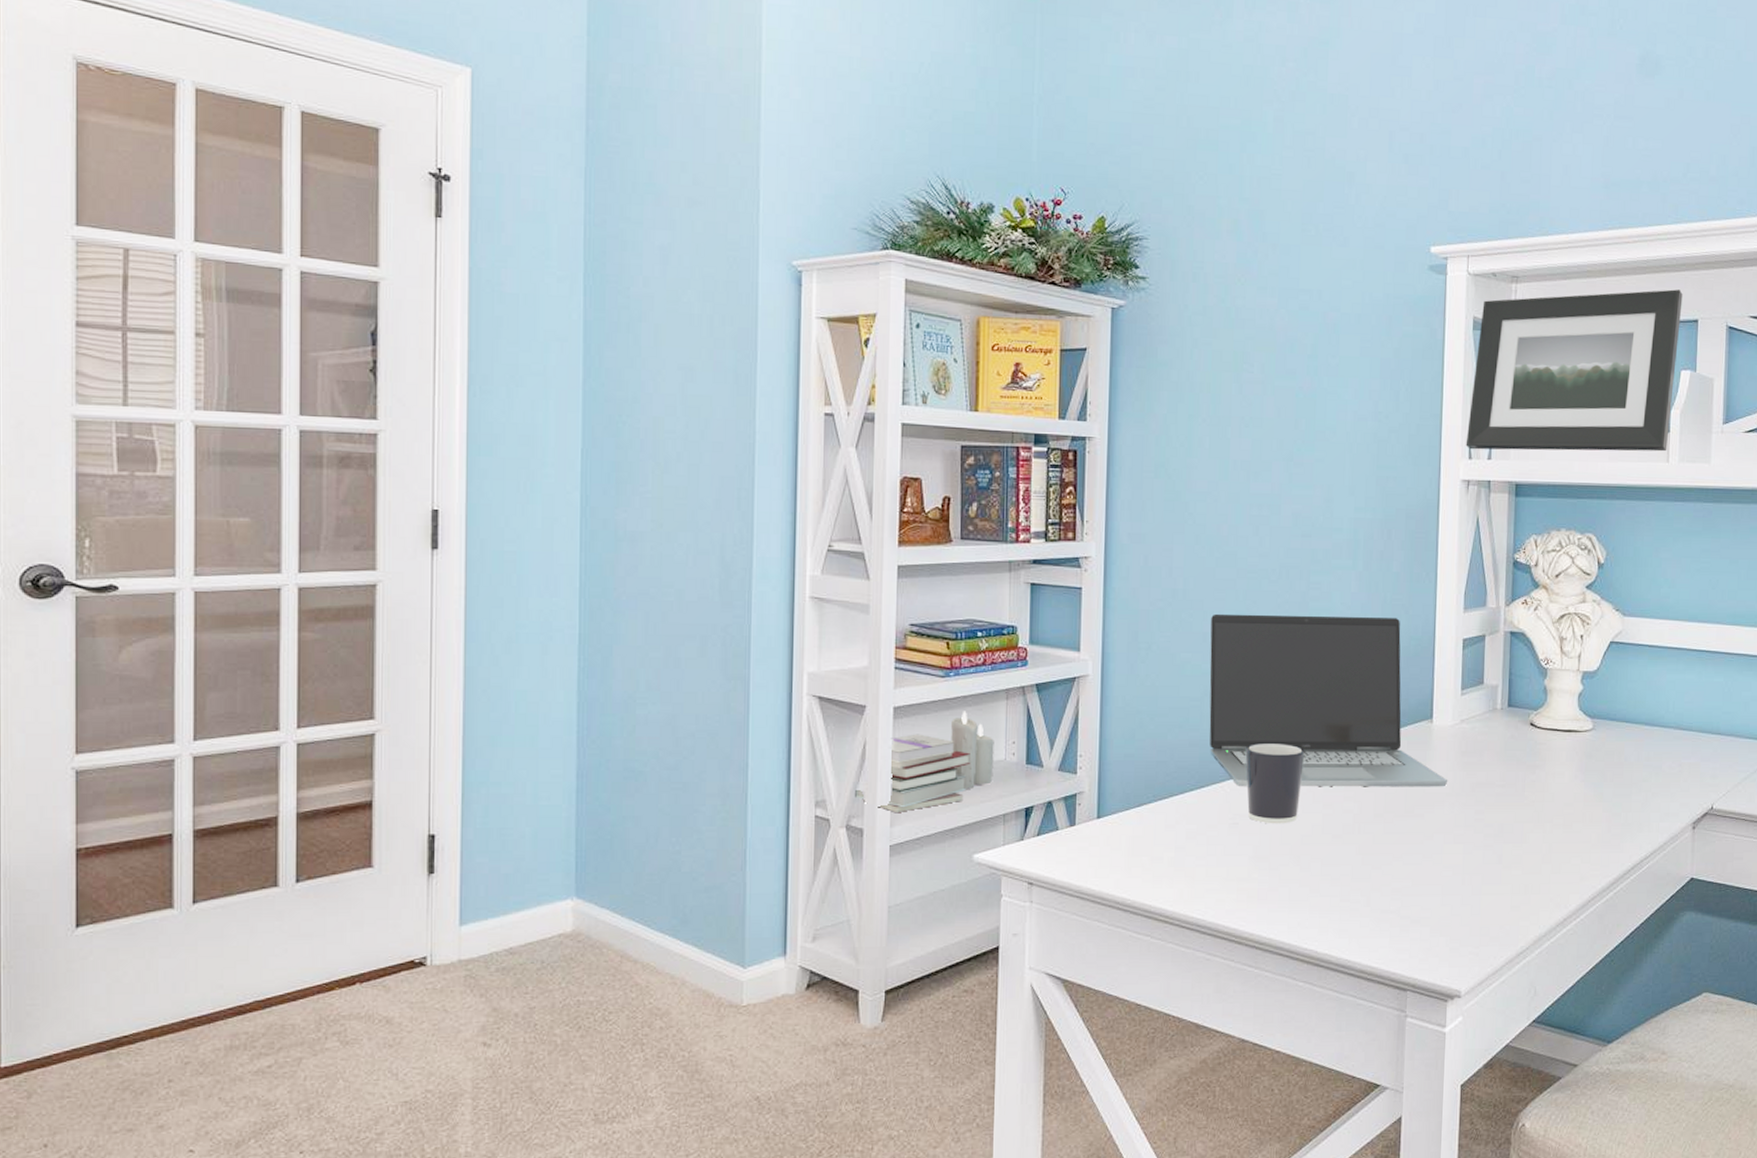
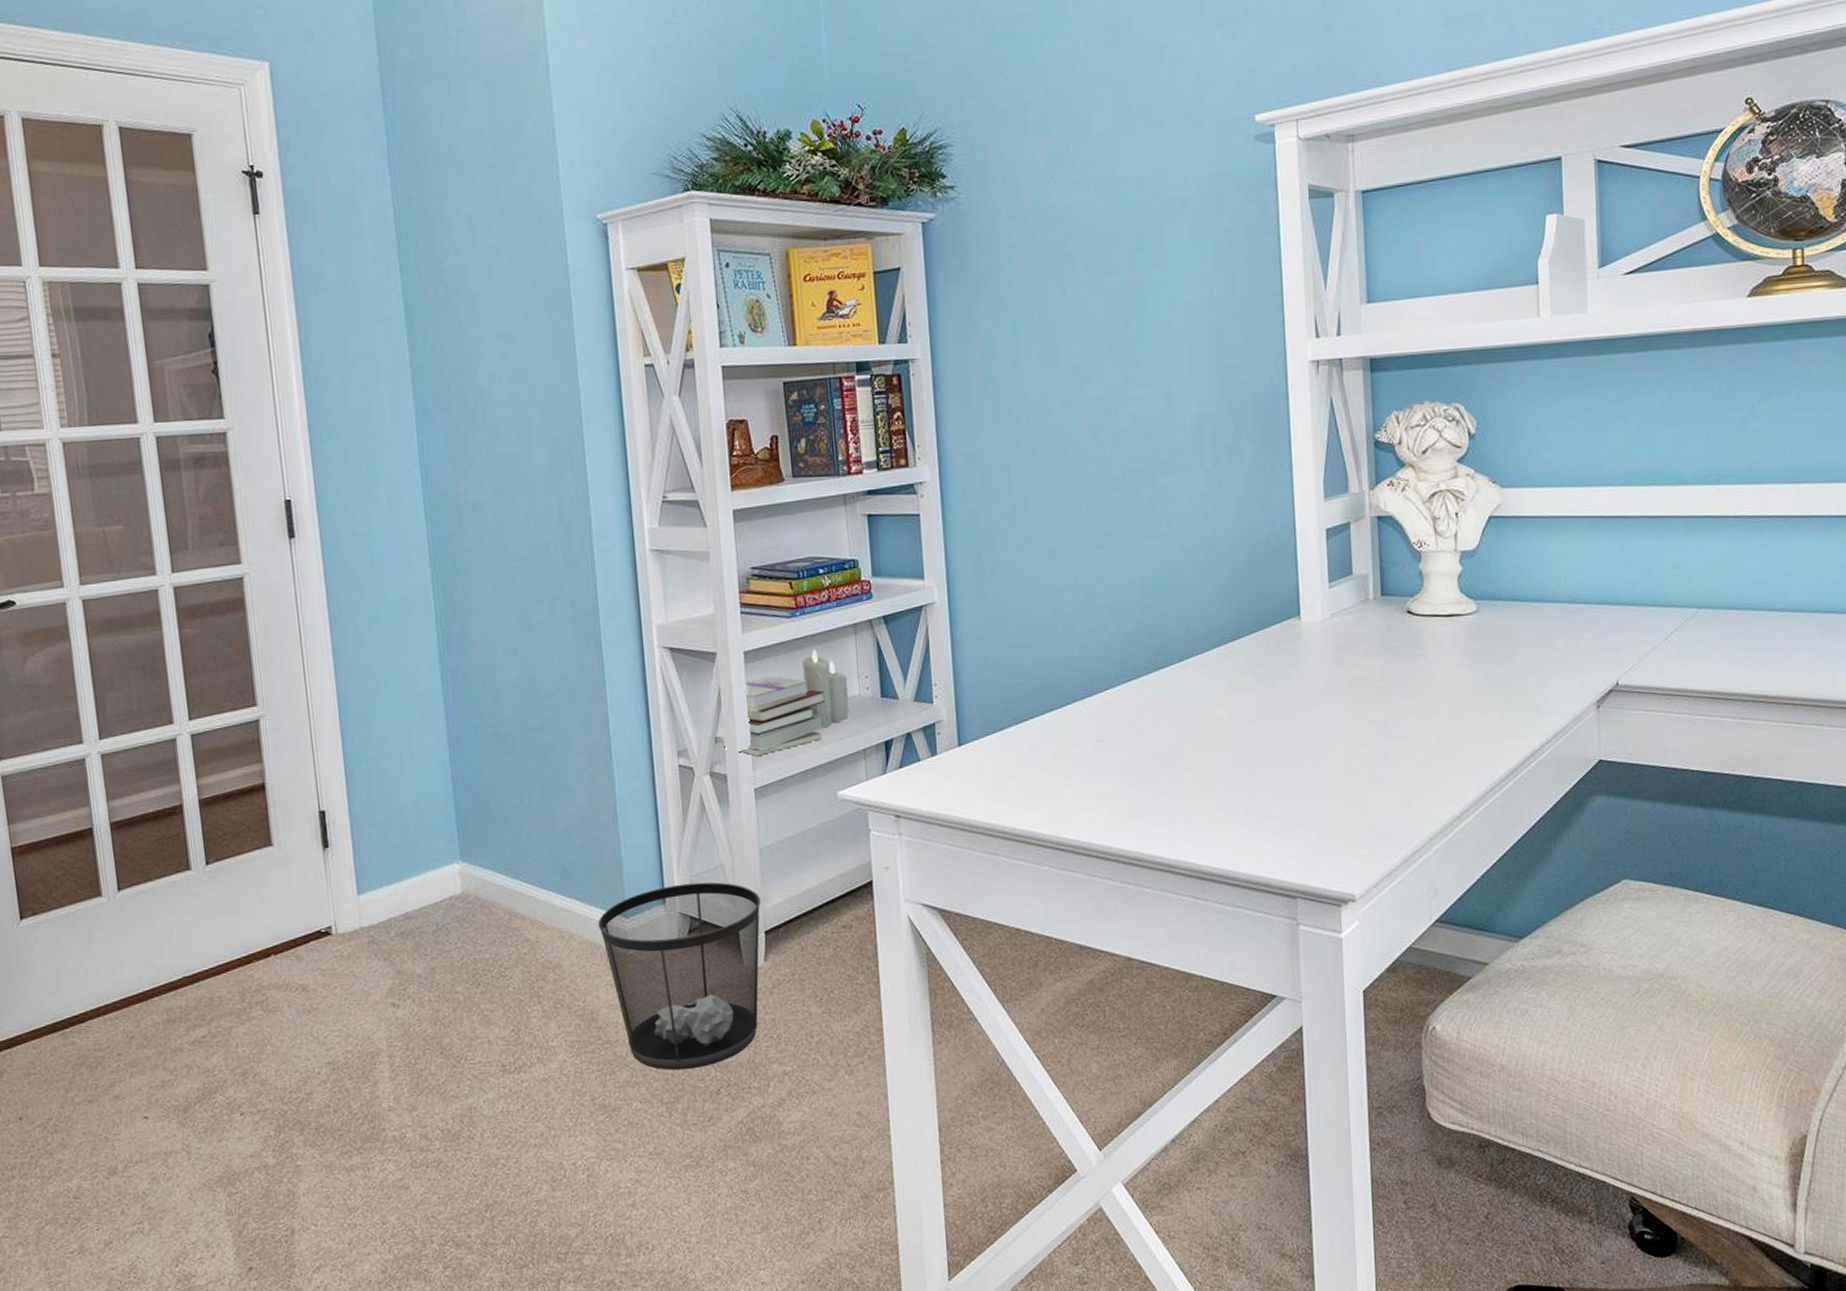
waste bin: none [713,936,884,1129] -> present [597,882,761,1071]
laptop: present [1209,613,1448,787] -> none [1055,514,1323,702]
mug: present [1245,742,1305,824] -> none [1104,654,1168,739]
picture frame: present [1465,289,1683,452] -> none [1311,126,1542,328]

